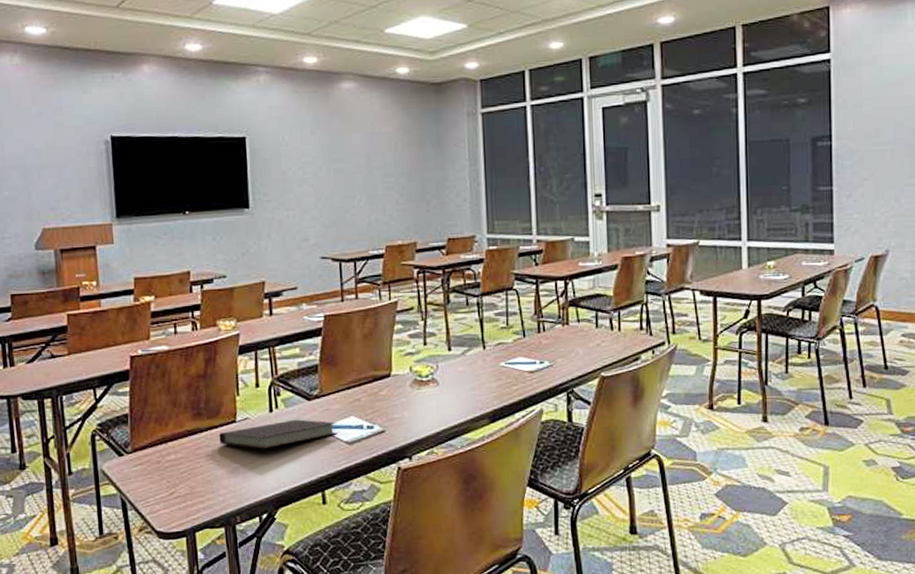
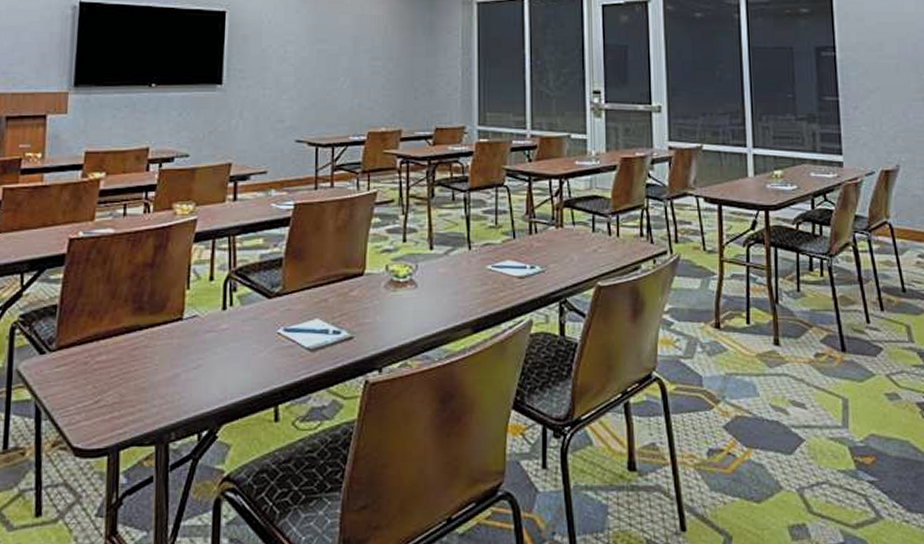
notebook: present [219,419,338,450] -> none [161,319,299,353]

